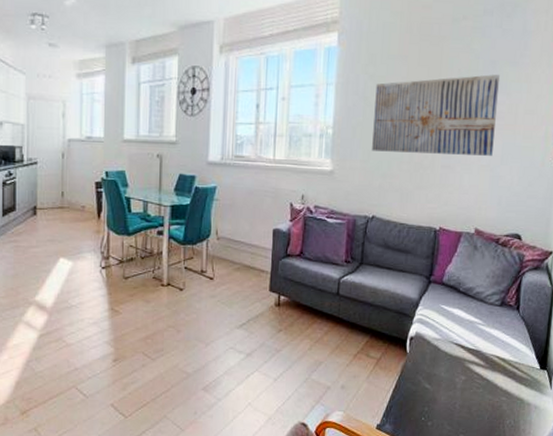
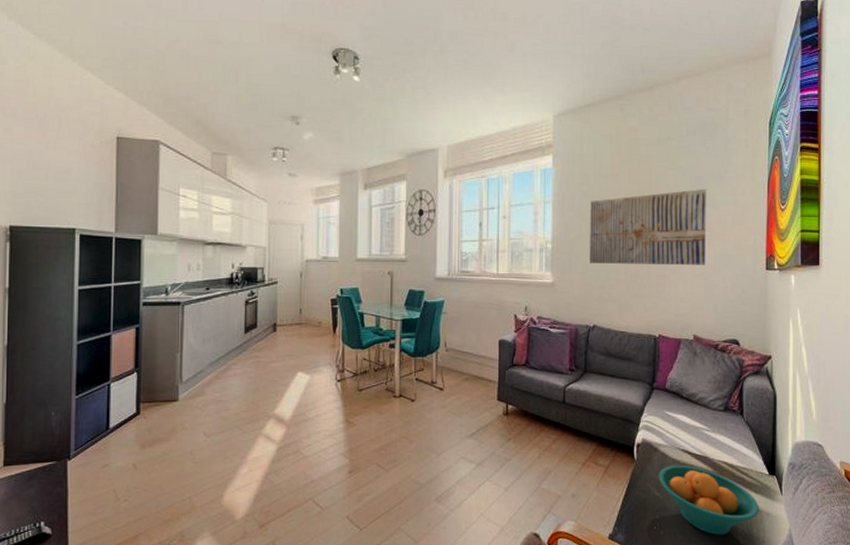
fruit bowl: none [429,358,529,427] -> present [658,464,760,535]

